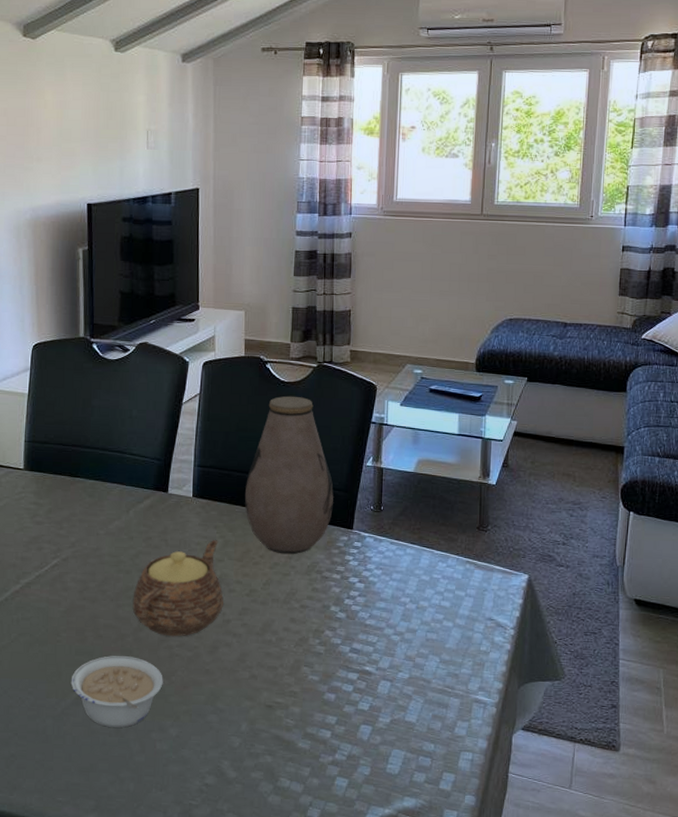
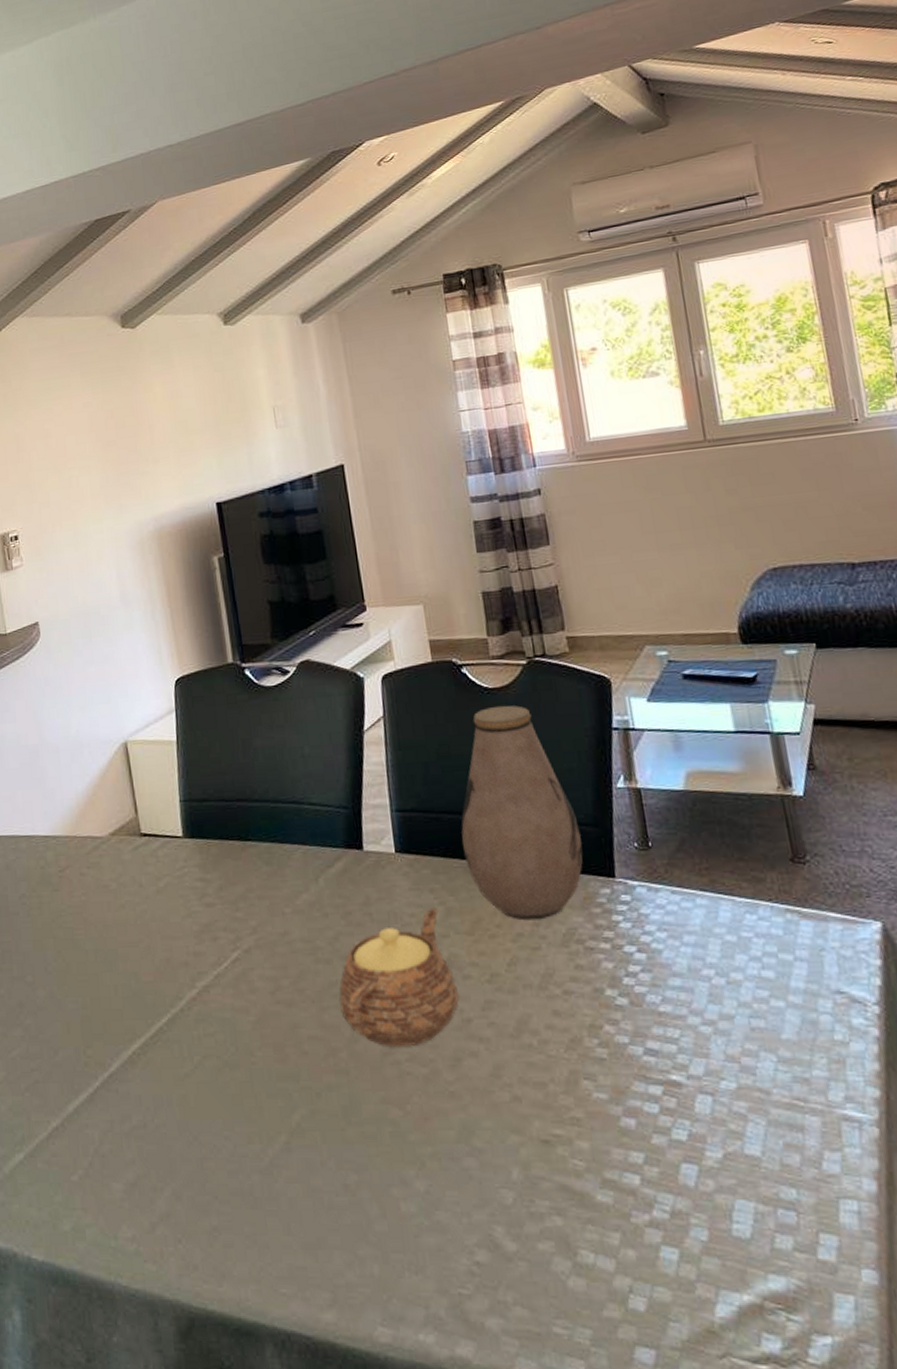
legume: present [70,655,163,728] -> none [275,1078,396,1182]

